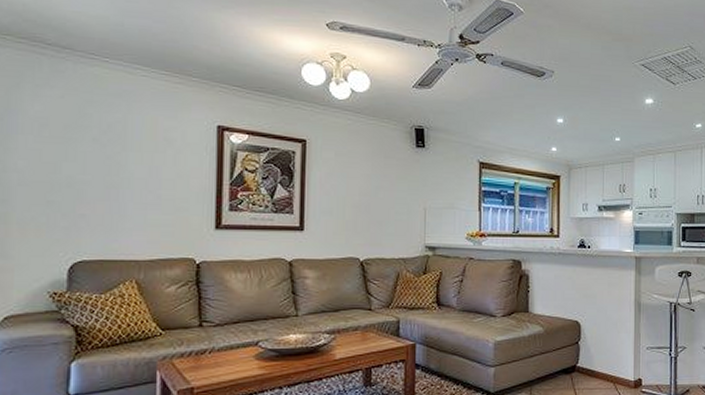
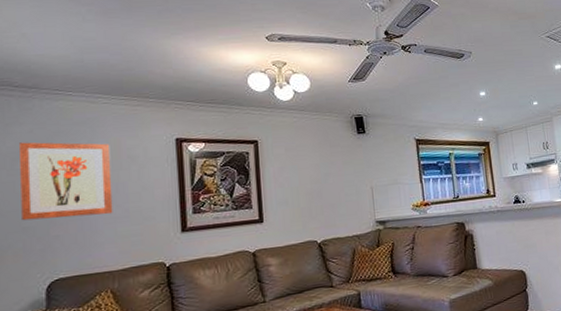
wall art: none [47,107,146,199] -> present [18,142,113,221]

